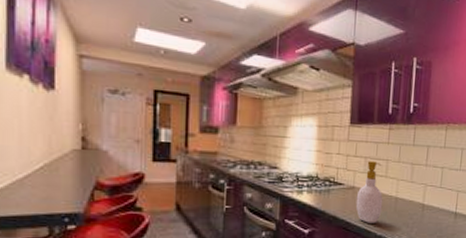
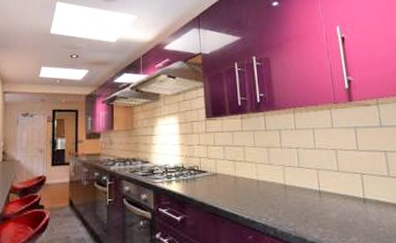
soap bottle: present [356,161,383,223] -> none [220,148,246,207]

